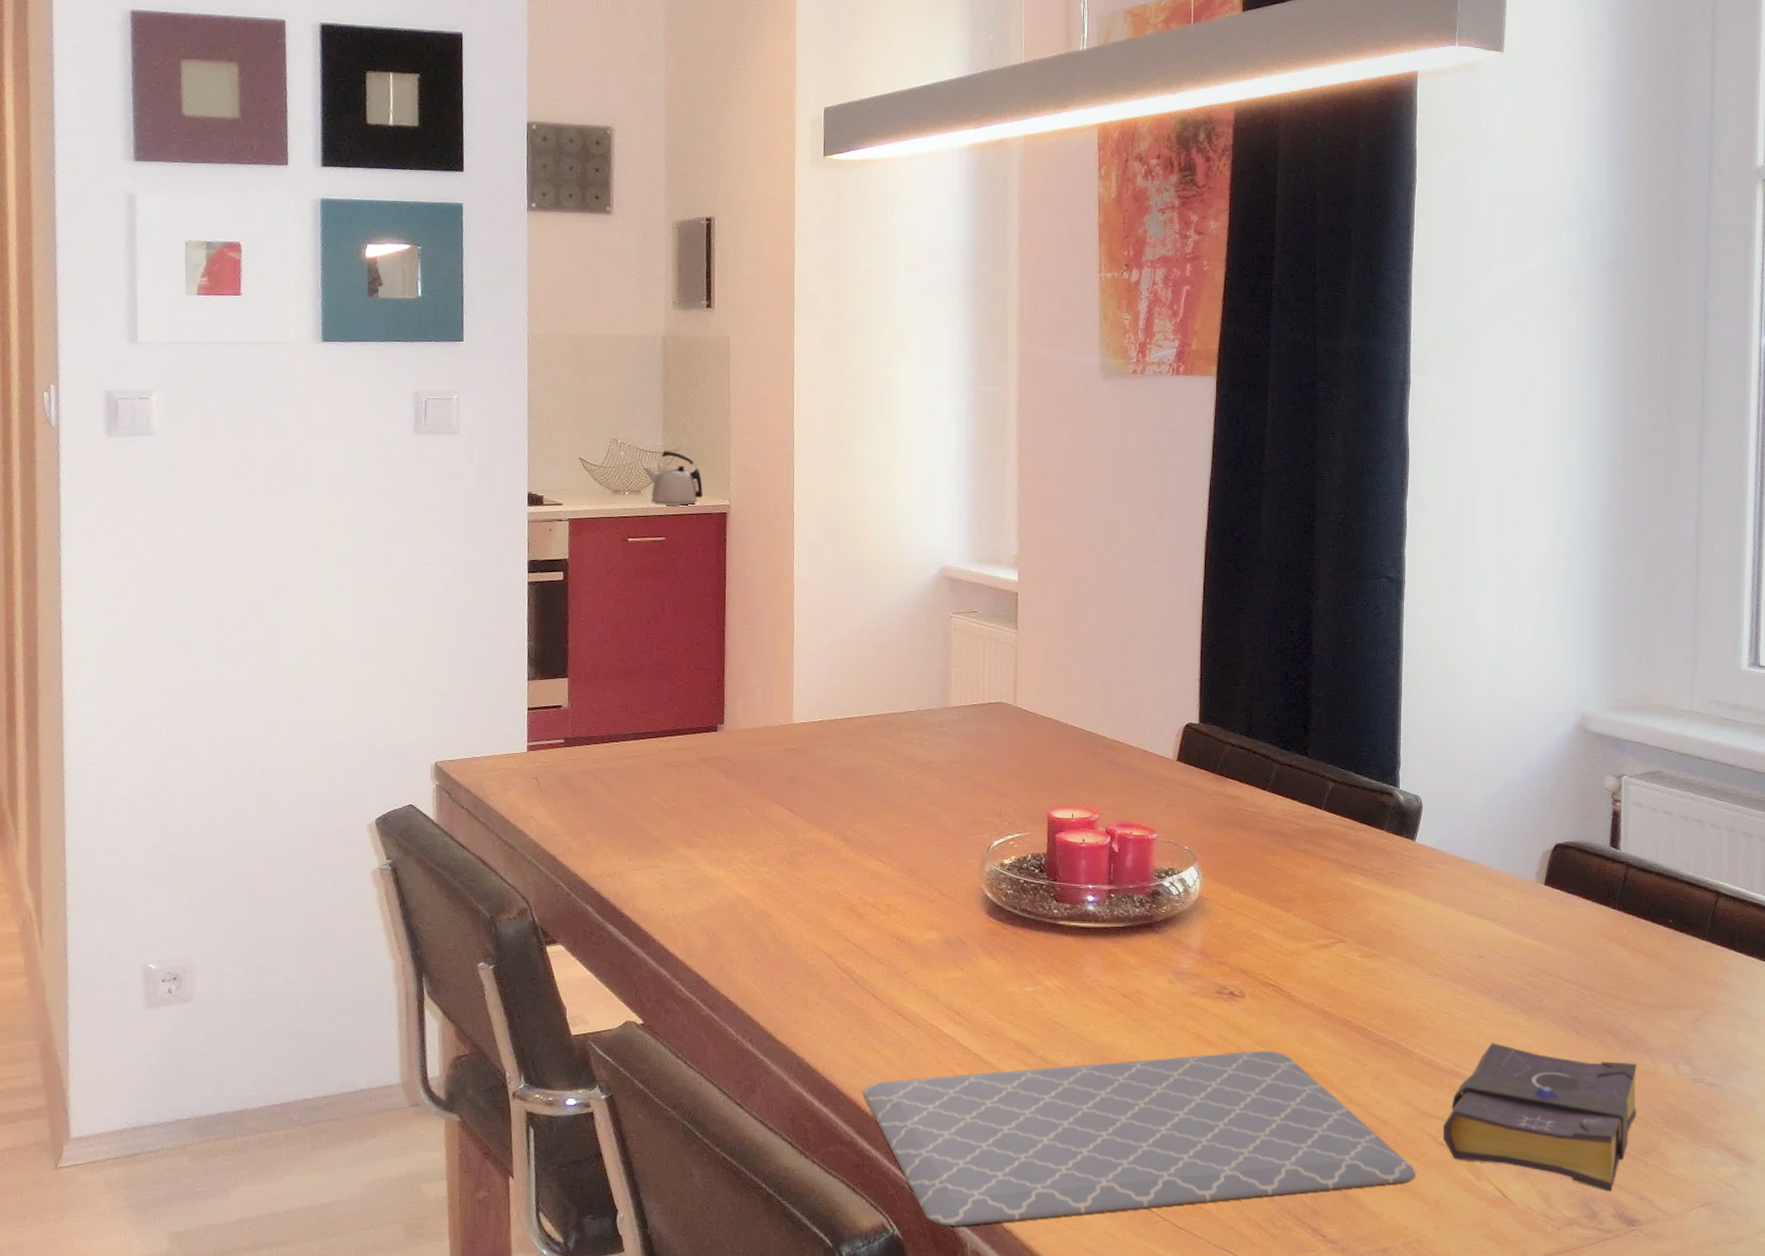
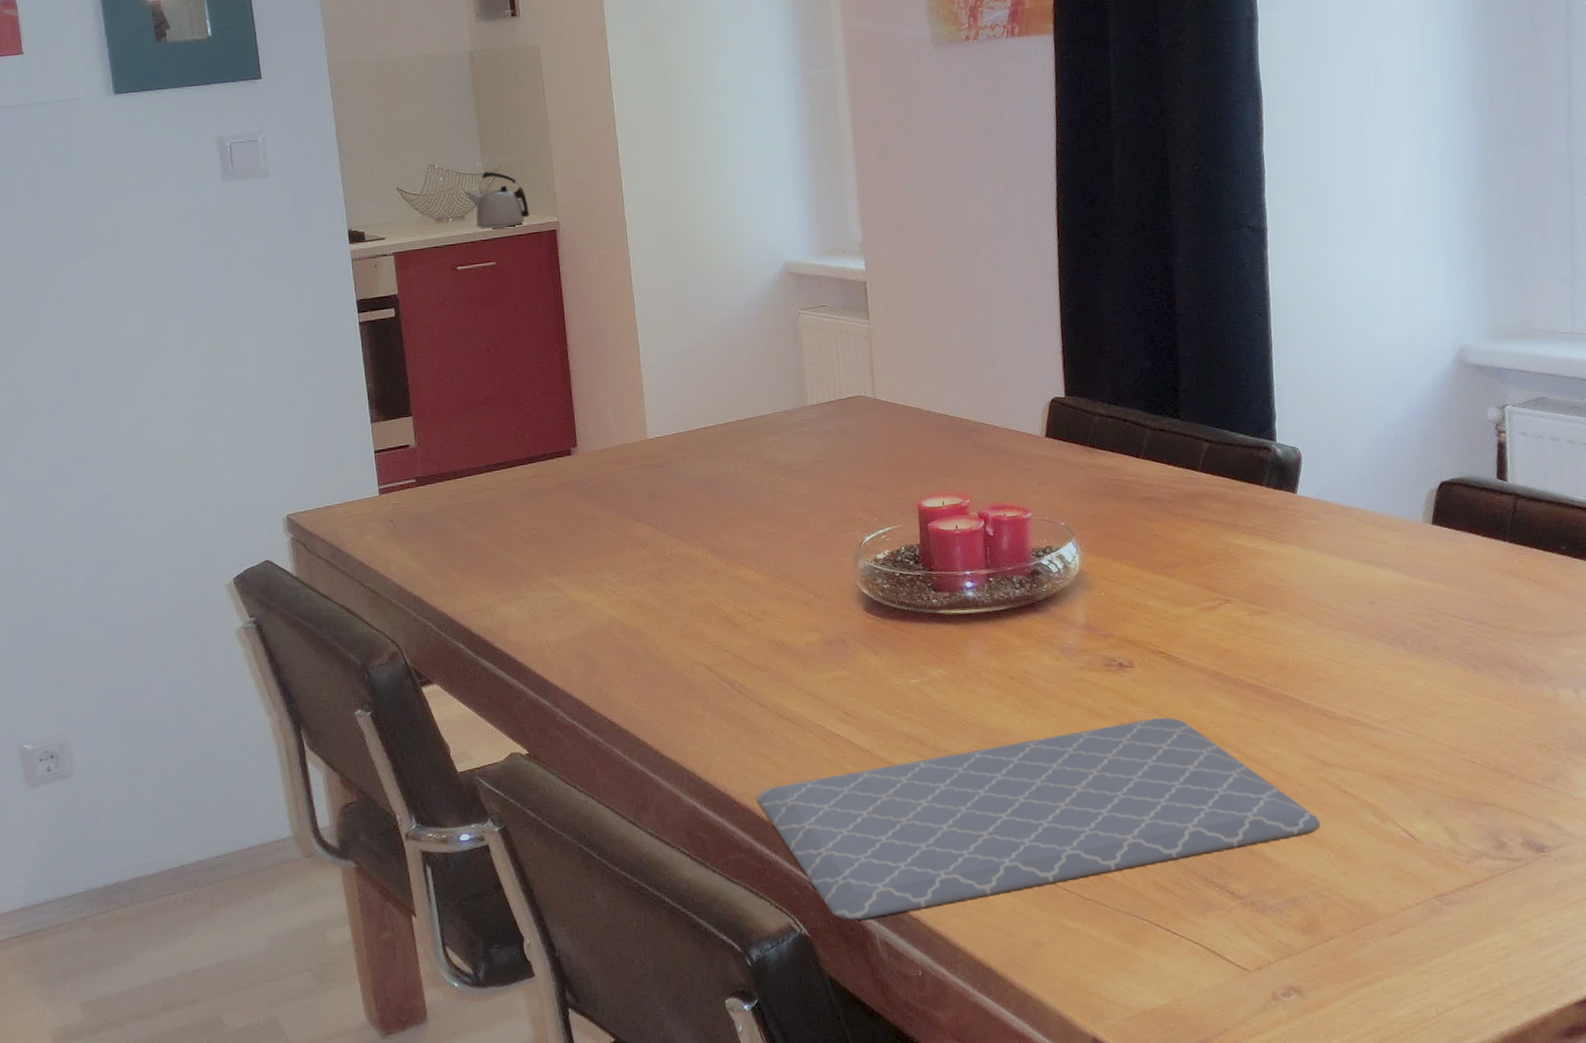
book: present [1443,1043,1637,1191] -> none [1345,687,1540,821]

